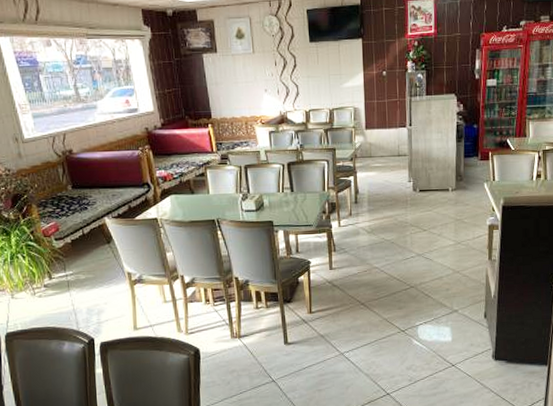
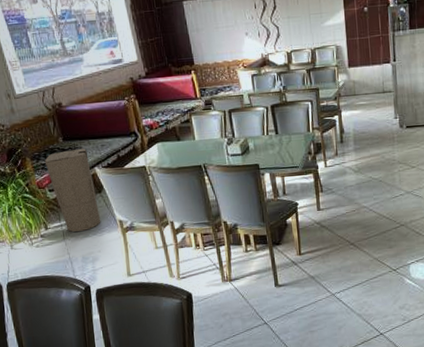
trash can: none [51,197,109,283] -> present [44,148,101,233]

